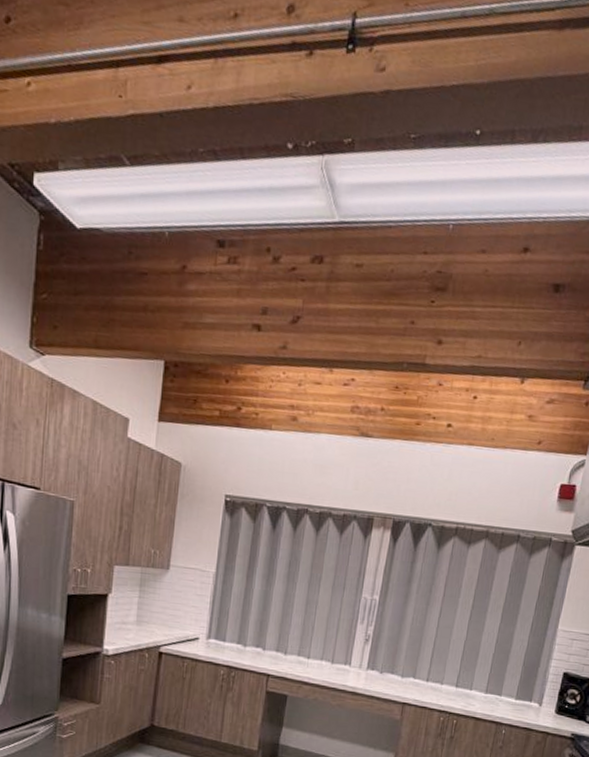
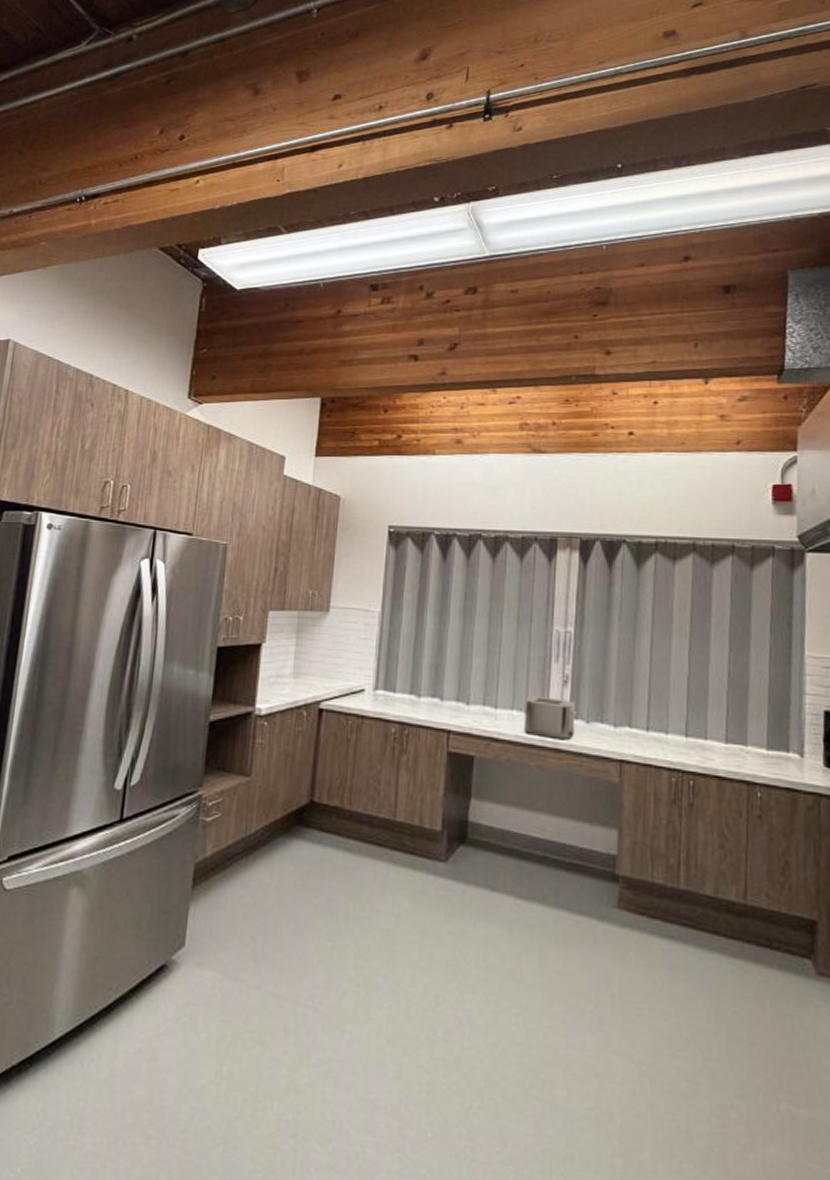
toaster: none [329,650,374,686] -> present [523,695,577,741]

